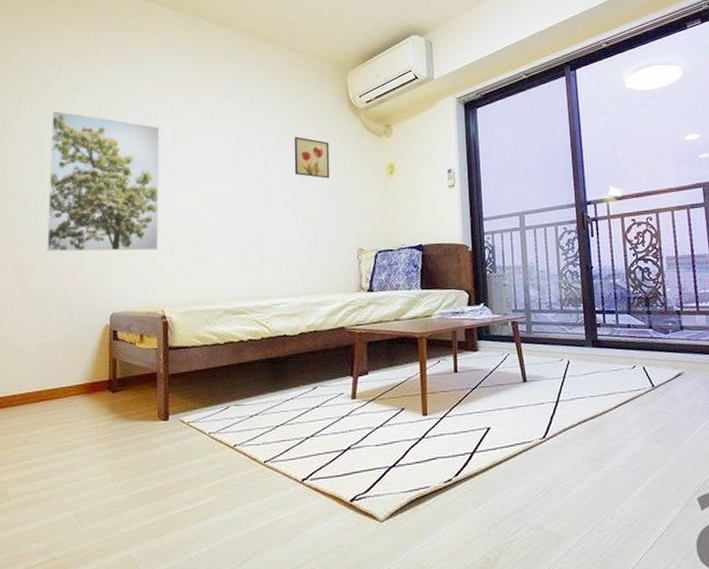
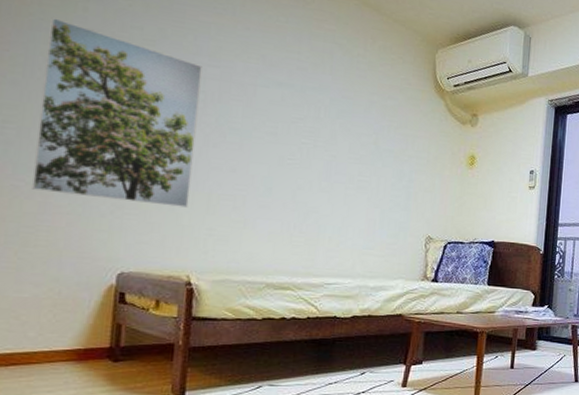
wall art: present [294,136,330,179] -> none [364,108,408,159]

